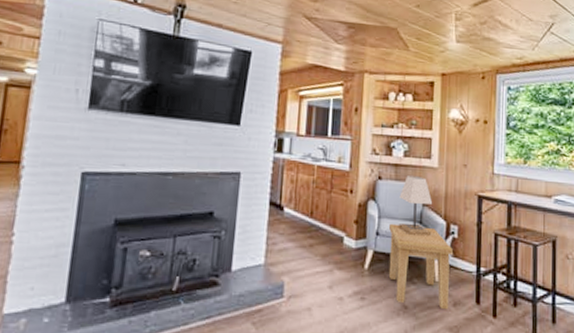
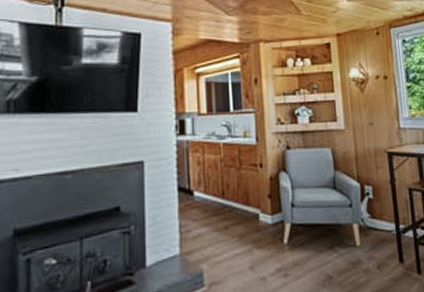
side table: present [388,223,453,310] -> none [302,191,373,274]
lamp: present [398,176,433,236] -> none [310,141,347,202]

